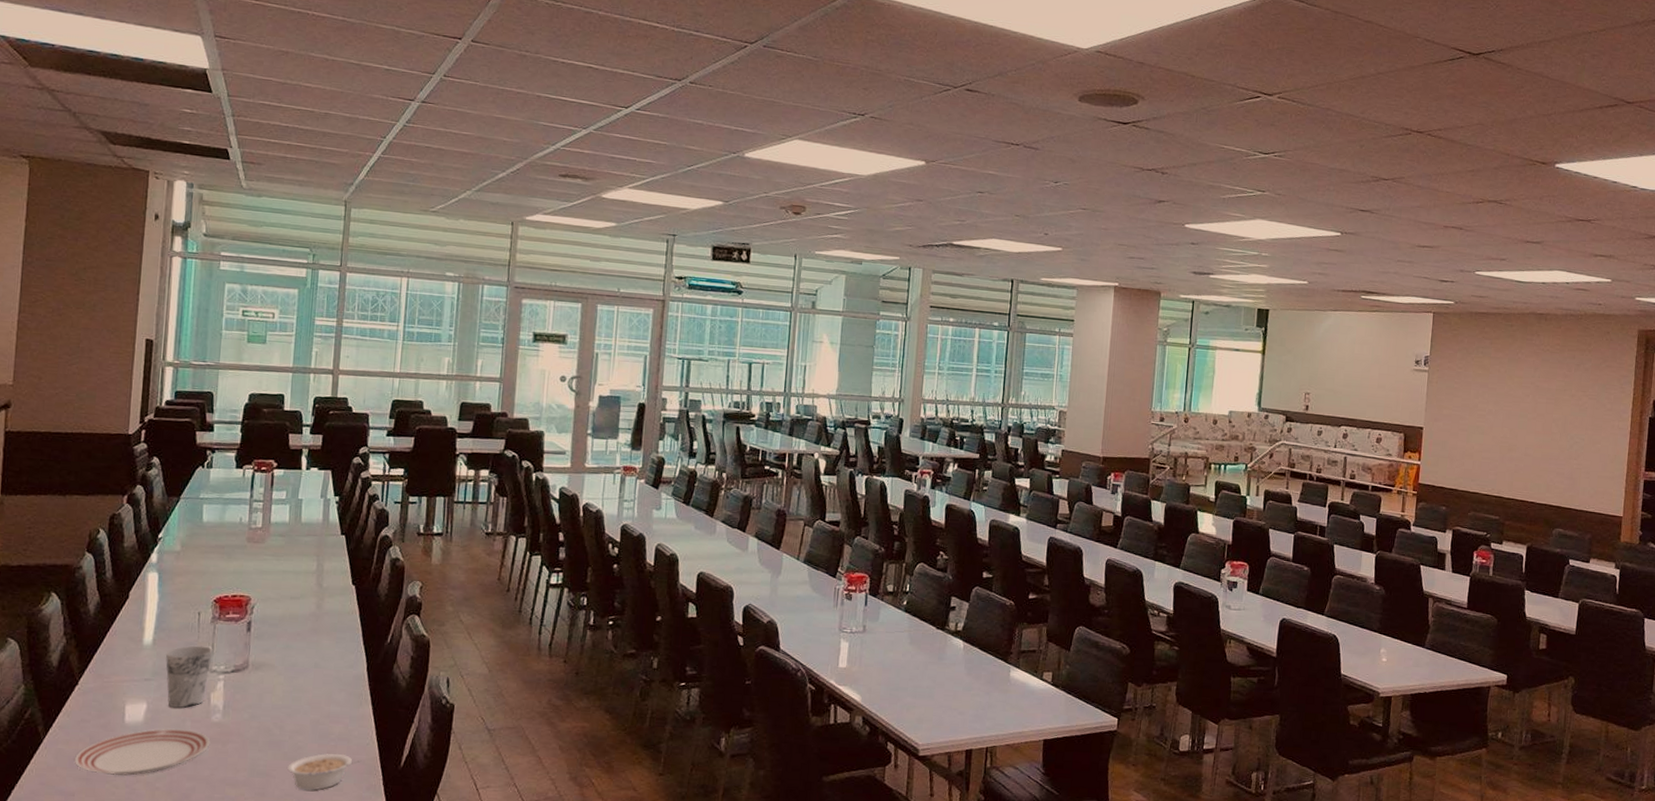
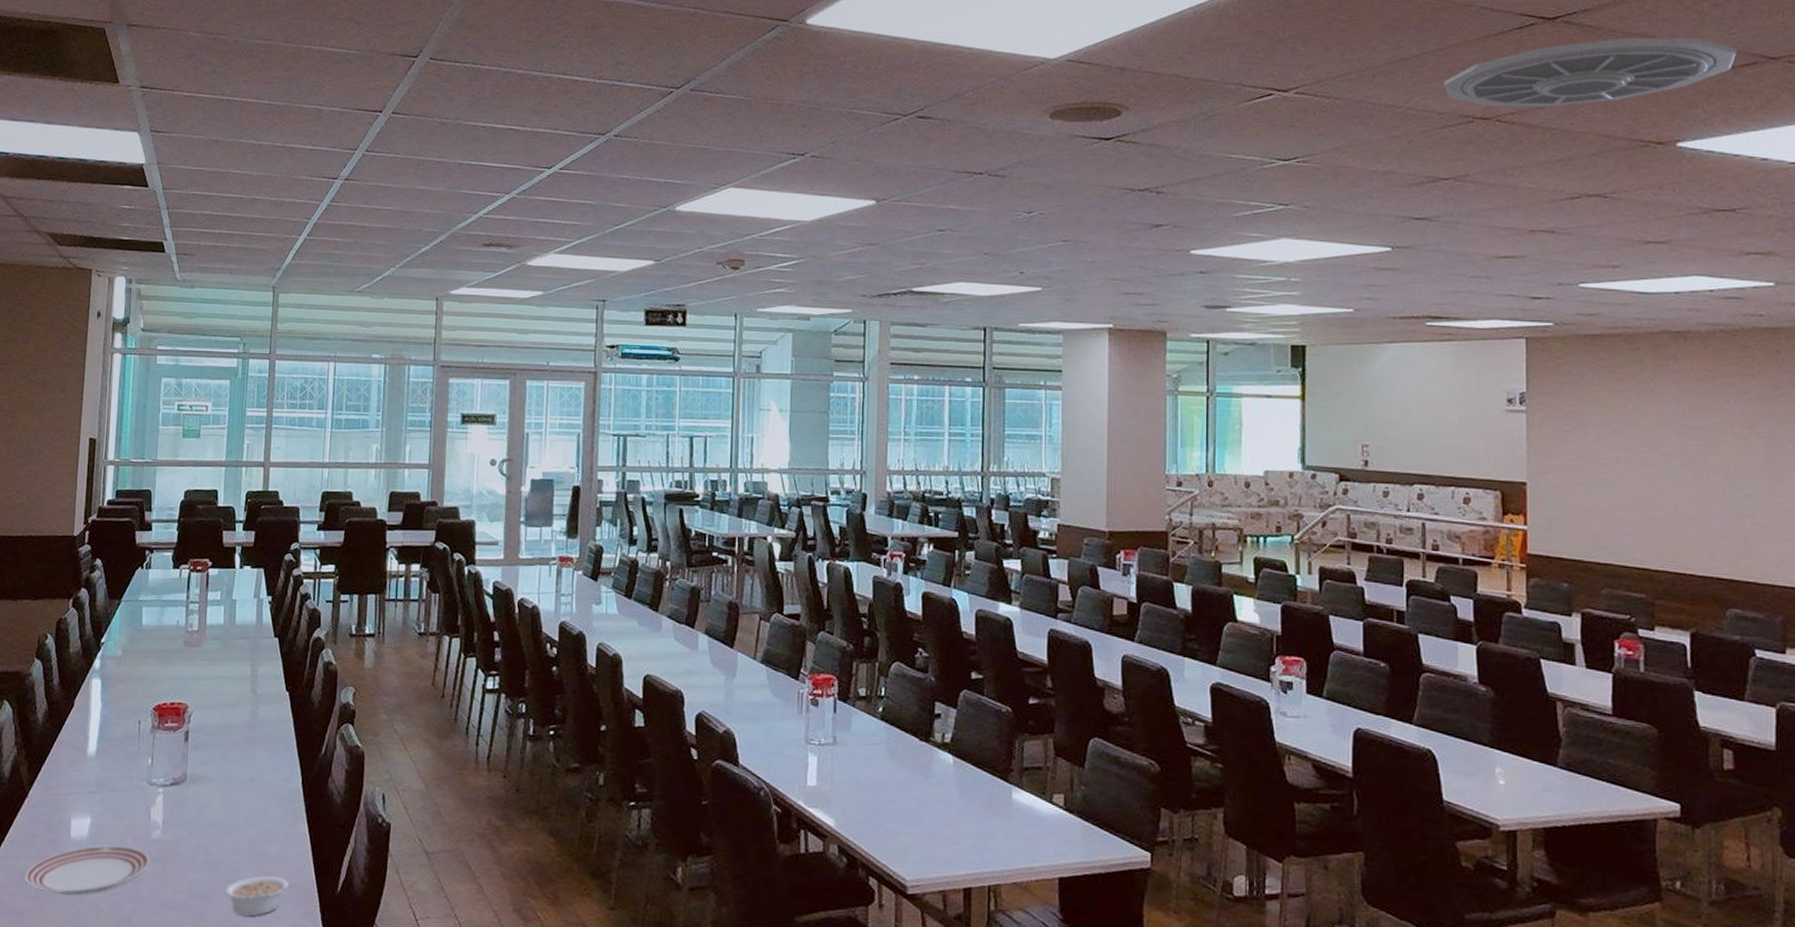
cup: present [166,645,213,708] -> none [108,756,153,823]
ceiling vent: none [1391,75,1605,127] -> present [1443,37,1737,107]

